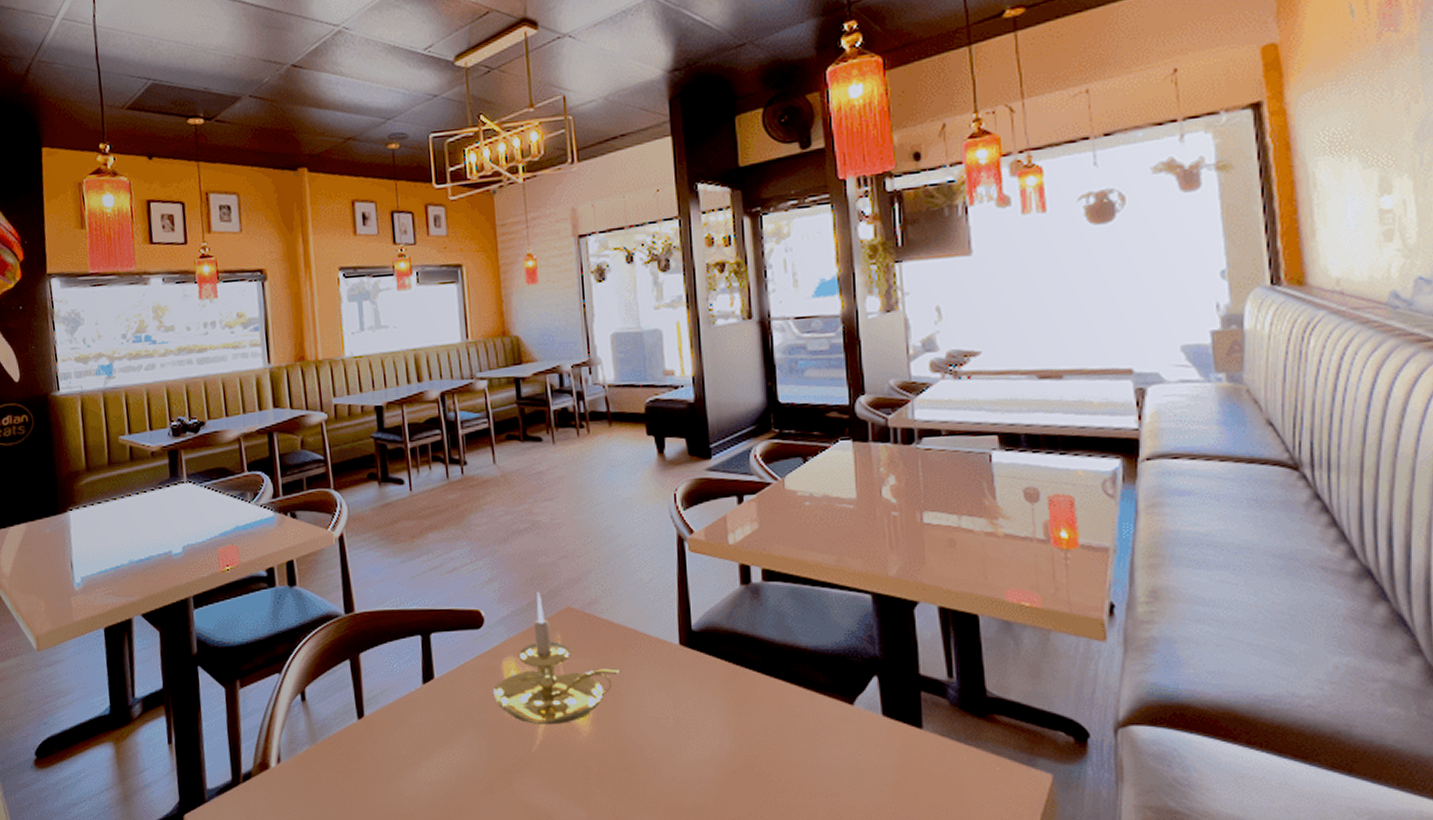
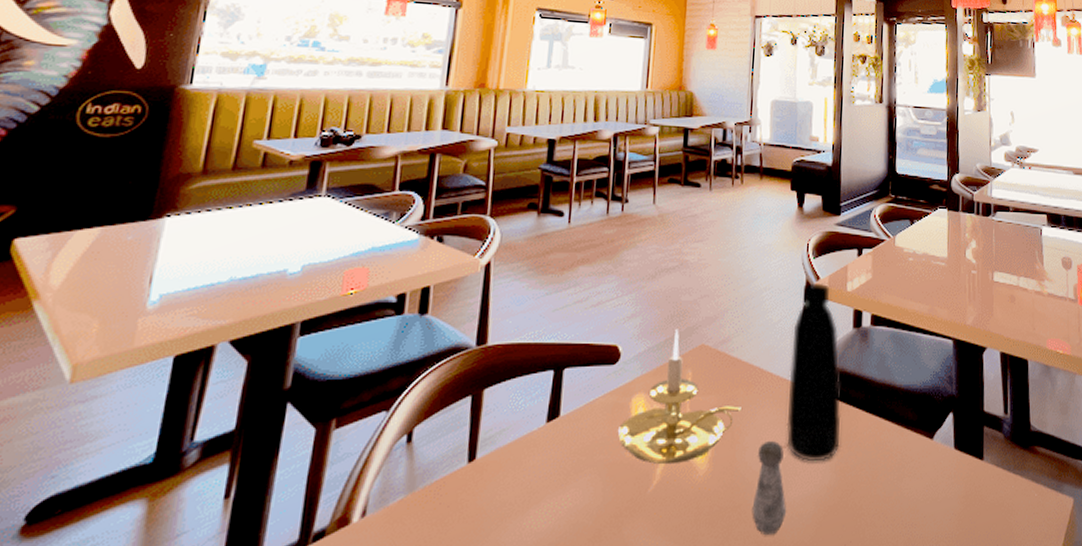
salt shaker: none [644,704,682,796] -> present [752,441,786,534]
bottle: none [668,536,738,726] -> present [786,283,841,462]

